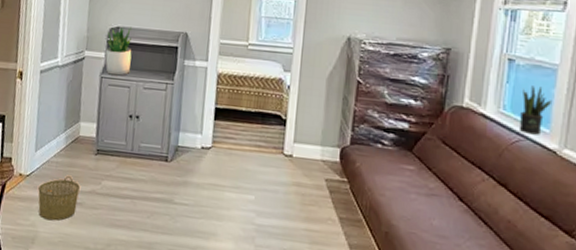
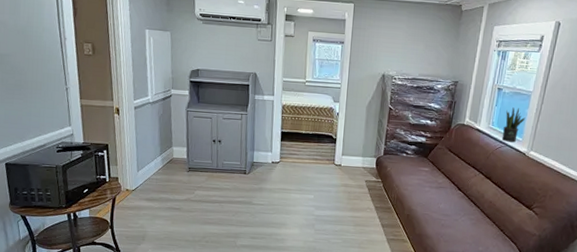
basket: present [38,175,80,221] -> none [143,188,177,223]
planter: present [105,27,132,76] -> none [189,69,211,109]

